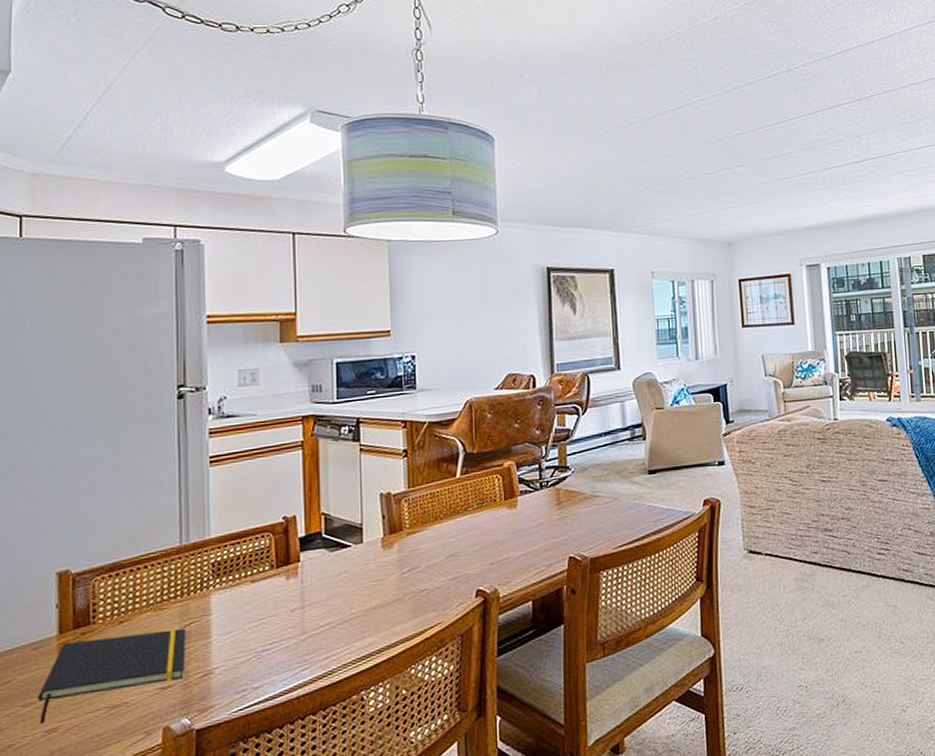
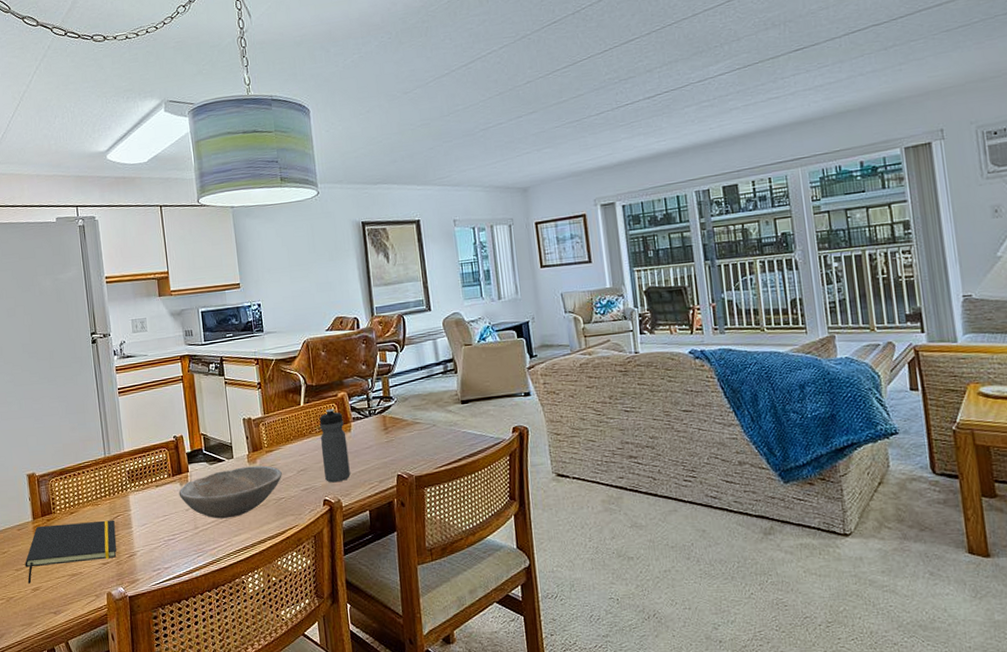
bowl: none [283,550,426,620] -> present [178,465,282,519]
water bottle: none [478,481,512,569] -> present [319,409,351,483]

